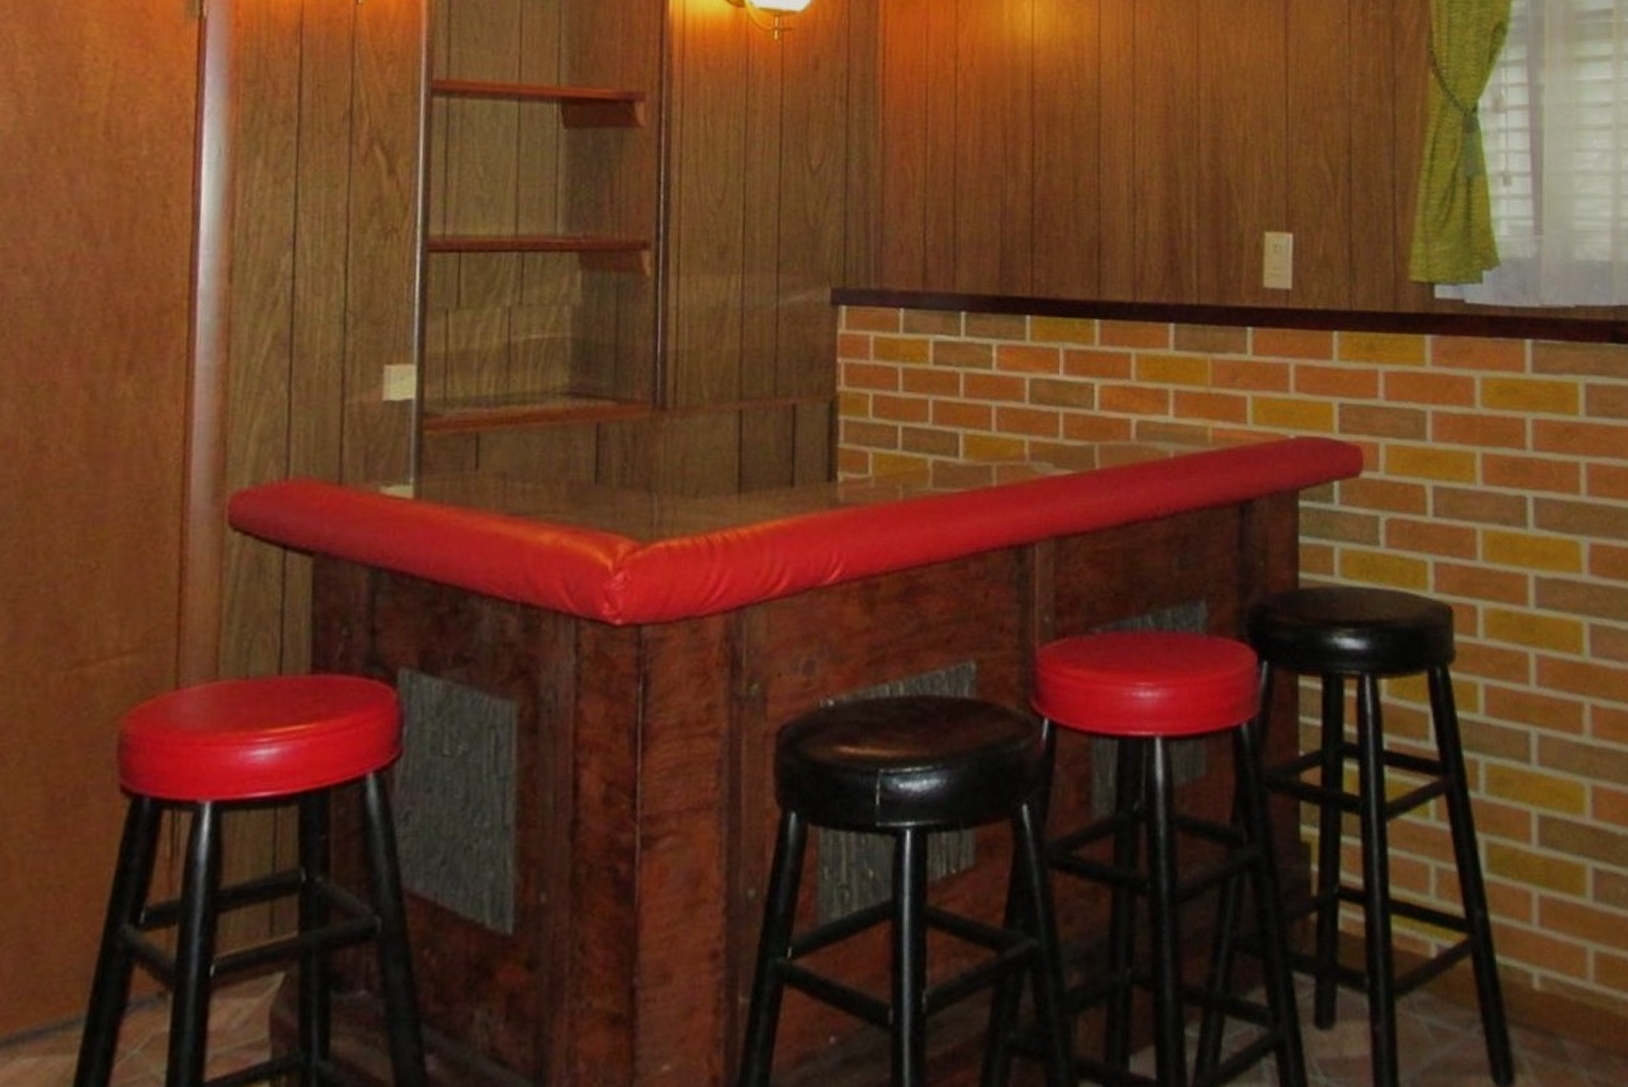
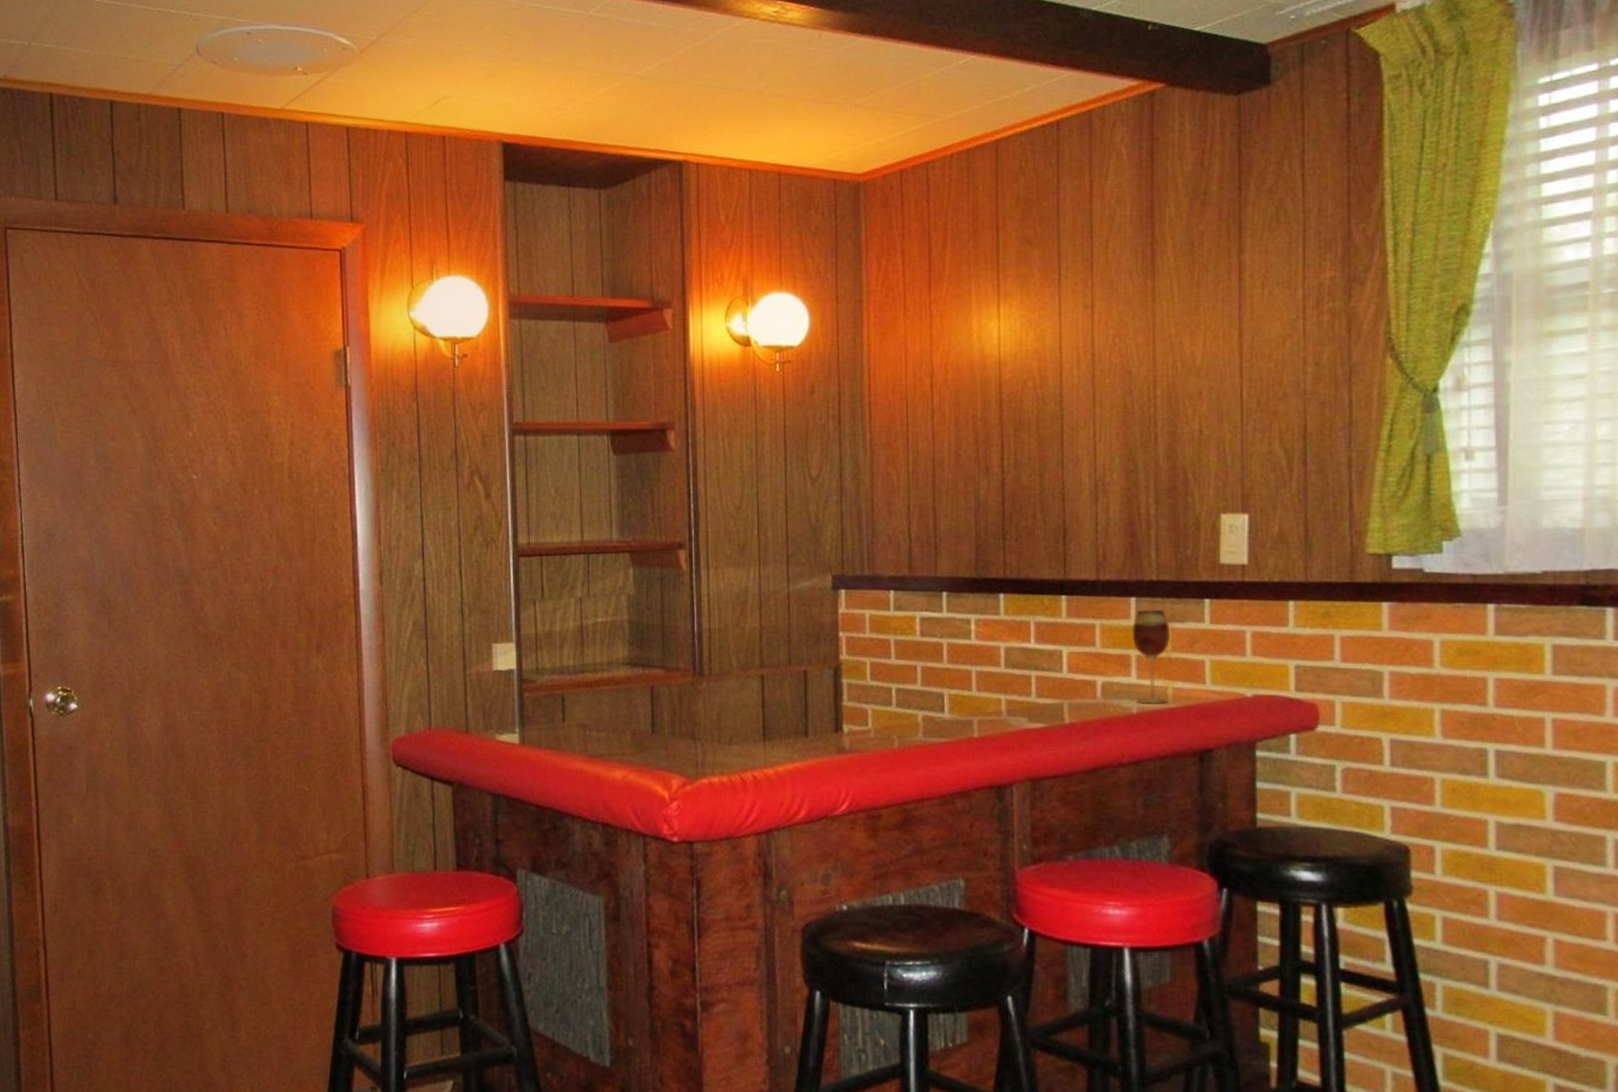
wineglass: none [1170,337,1211,448] -> present [1132,609,1171,705]

